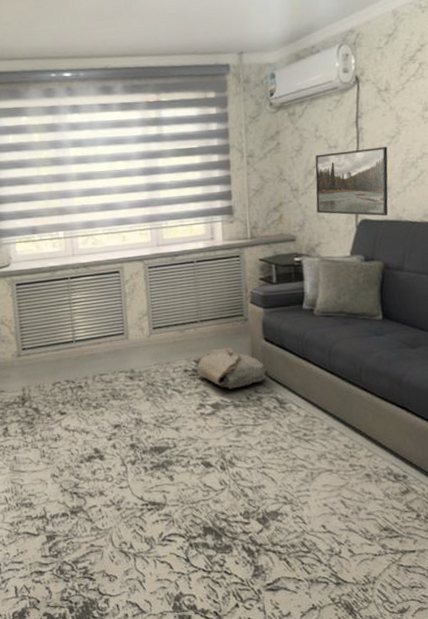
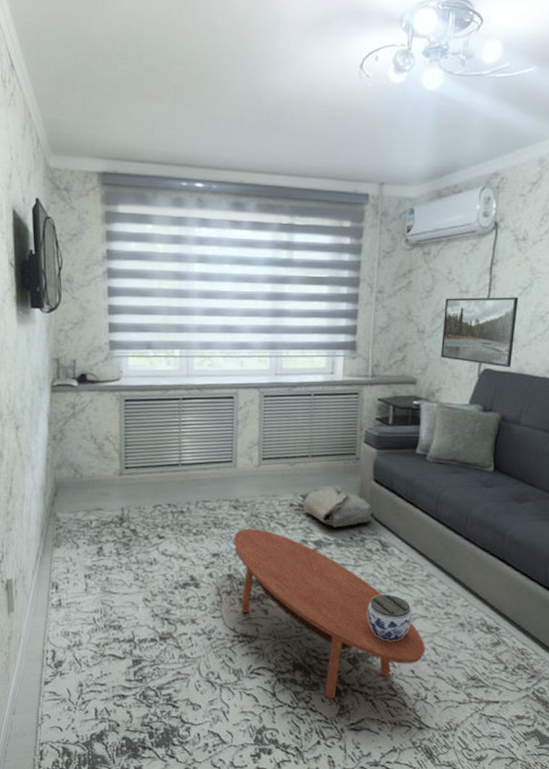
coffee table: none [133,397,334,561] -> present [234,528,425,700]
jar: none [272,451,318,497] -> present [367,594,412,641]

